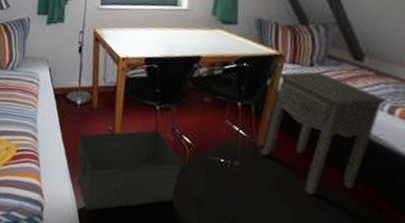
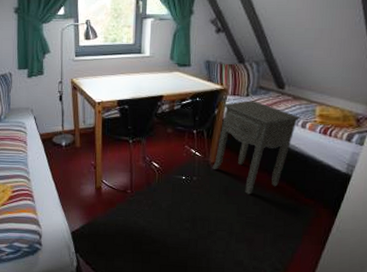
storage bin: present [77,130,182,211] -> none [66,160,153,232]

